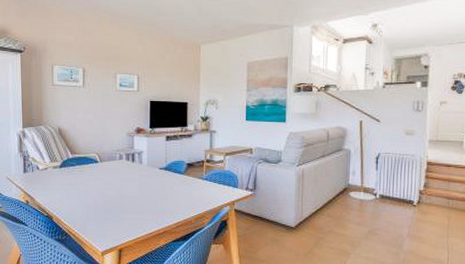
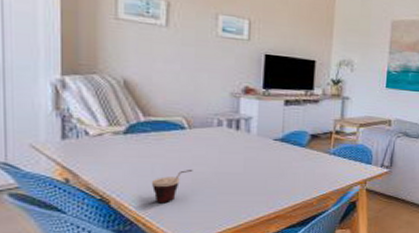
cup: none [77,194,104,219] -> present [151,170,193,202]

